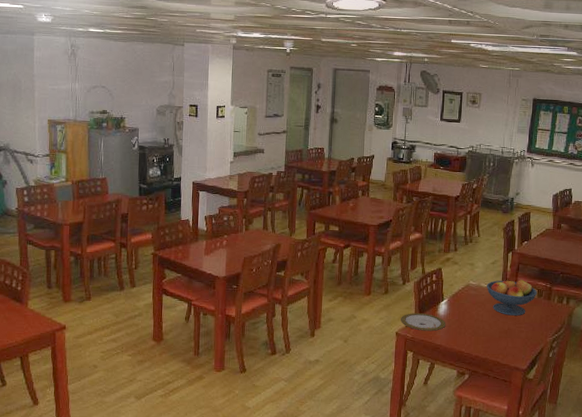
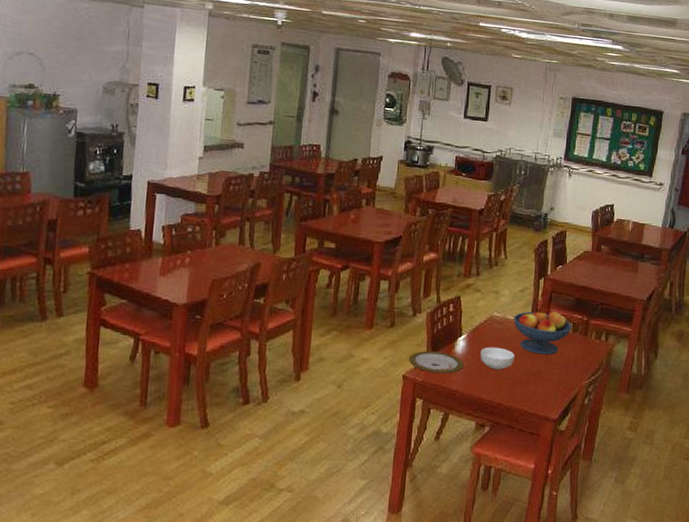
cereal bowl: none [459,309,488,329] -> present [480,347,515,370]

